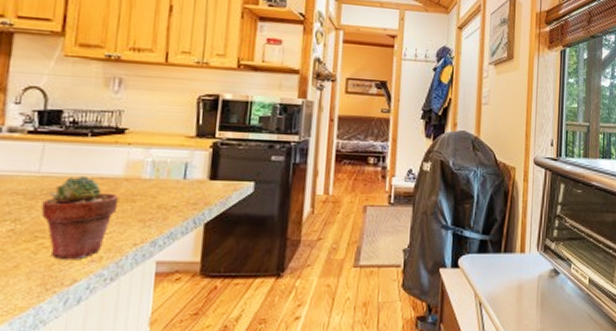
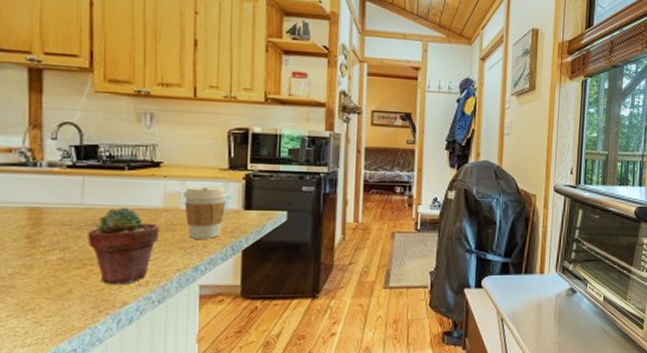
coffee cup: none [146,153,193,211] -> present [183,185,227,239]

